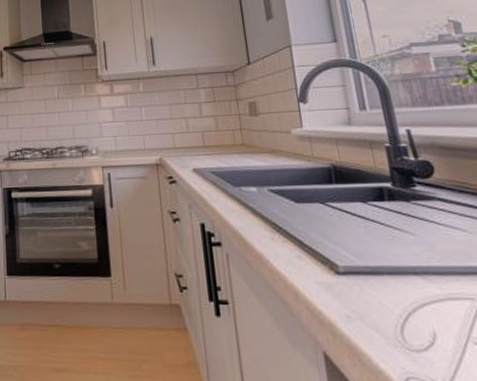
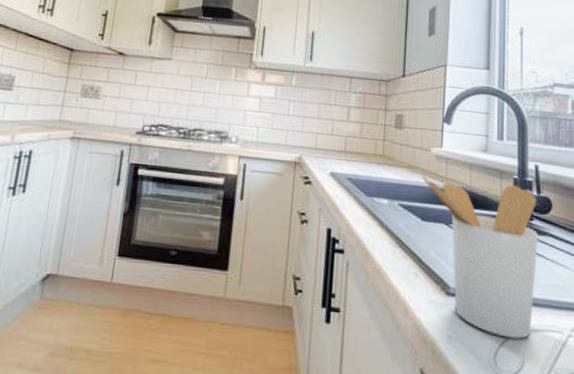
utensil holder: none [287,154,437,313] -> present [422,175,539,340]

